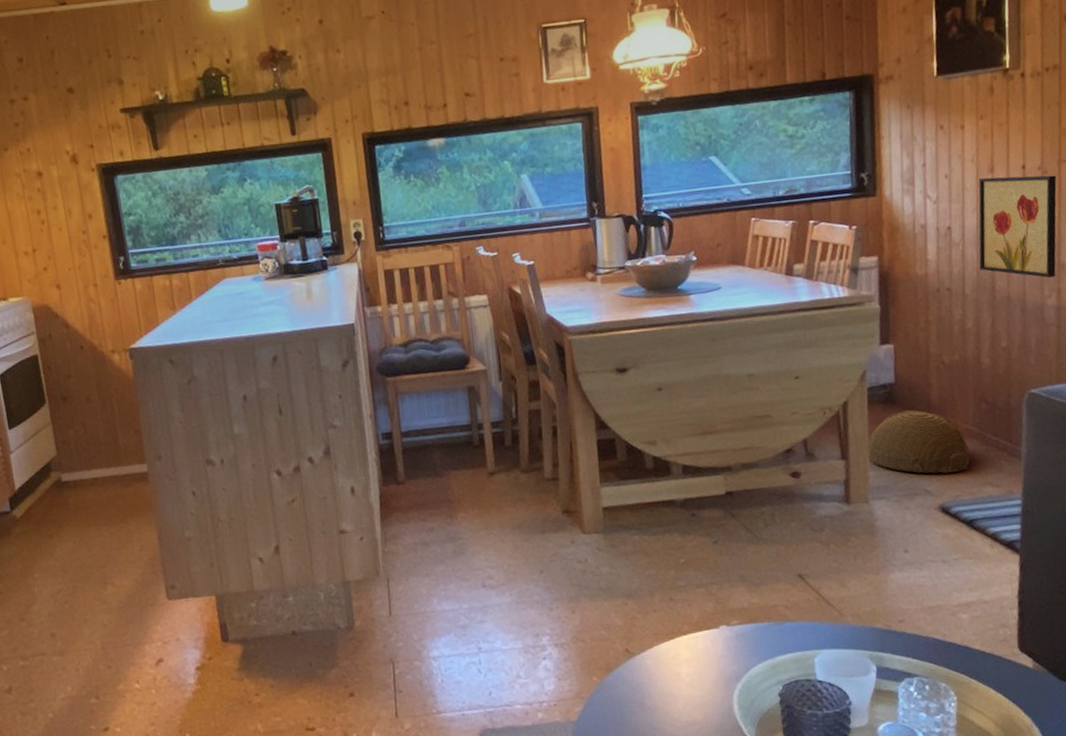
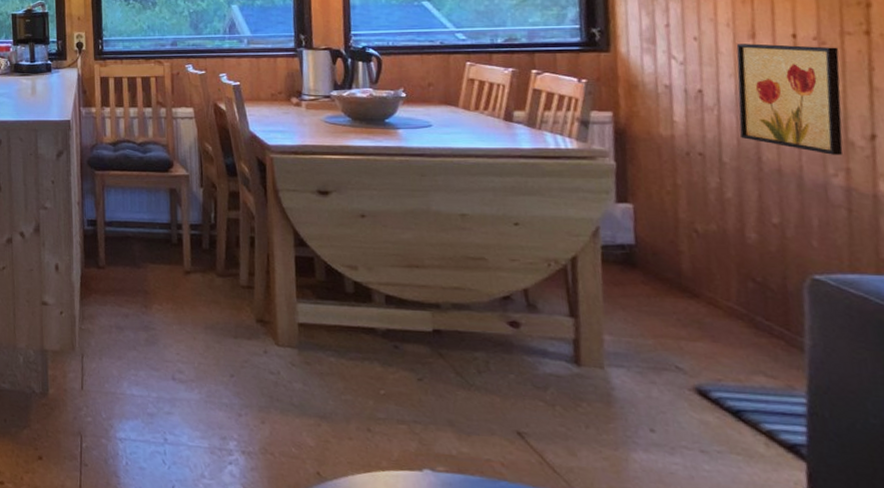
woven basket: present [866,410,970,474] -> none [600,276,734,353]

